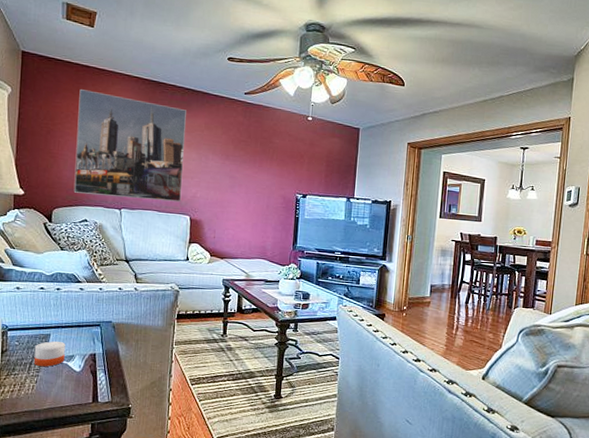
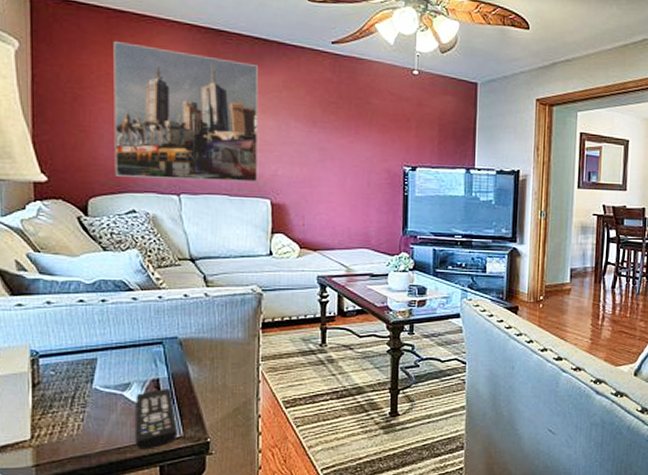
candle: present [33,341,65,367] -> none [77,367,118,399]
remote control: none [75,362,107,410] -> present [136,389,178,450]

